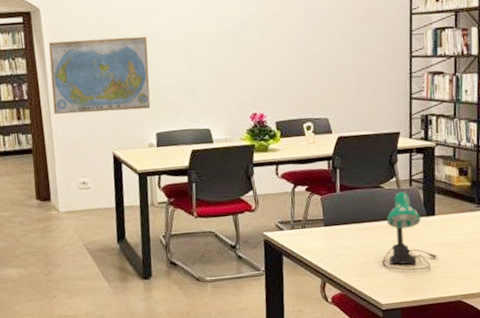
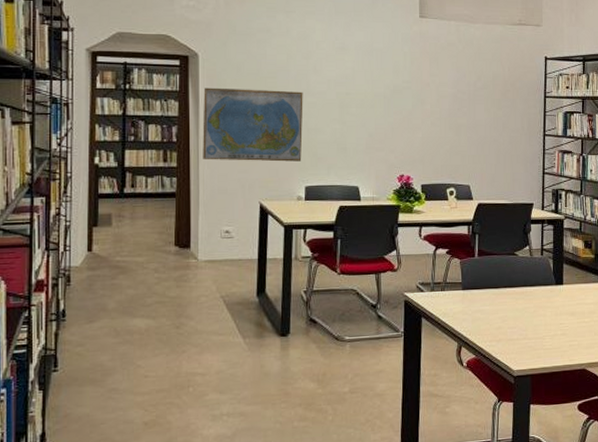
desk lamp: present [381,192,439,271] -> none [514,260,566,338]

